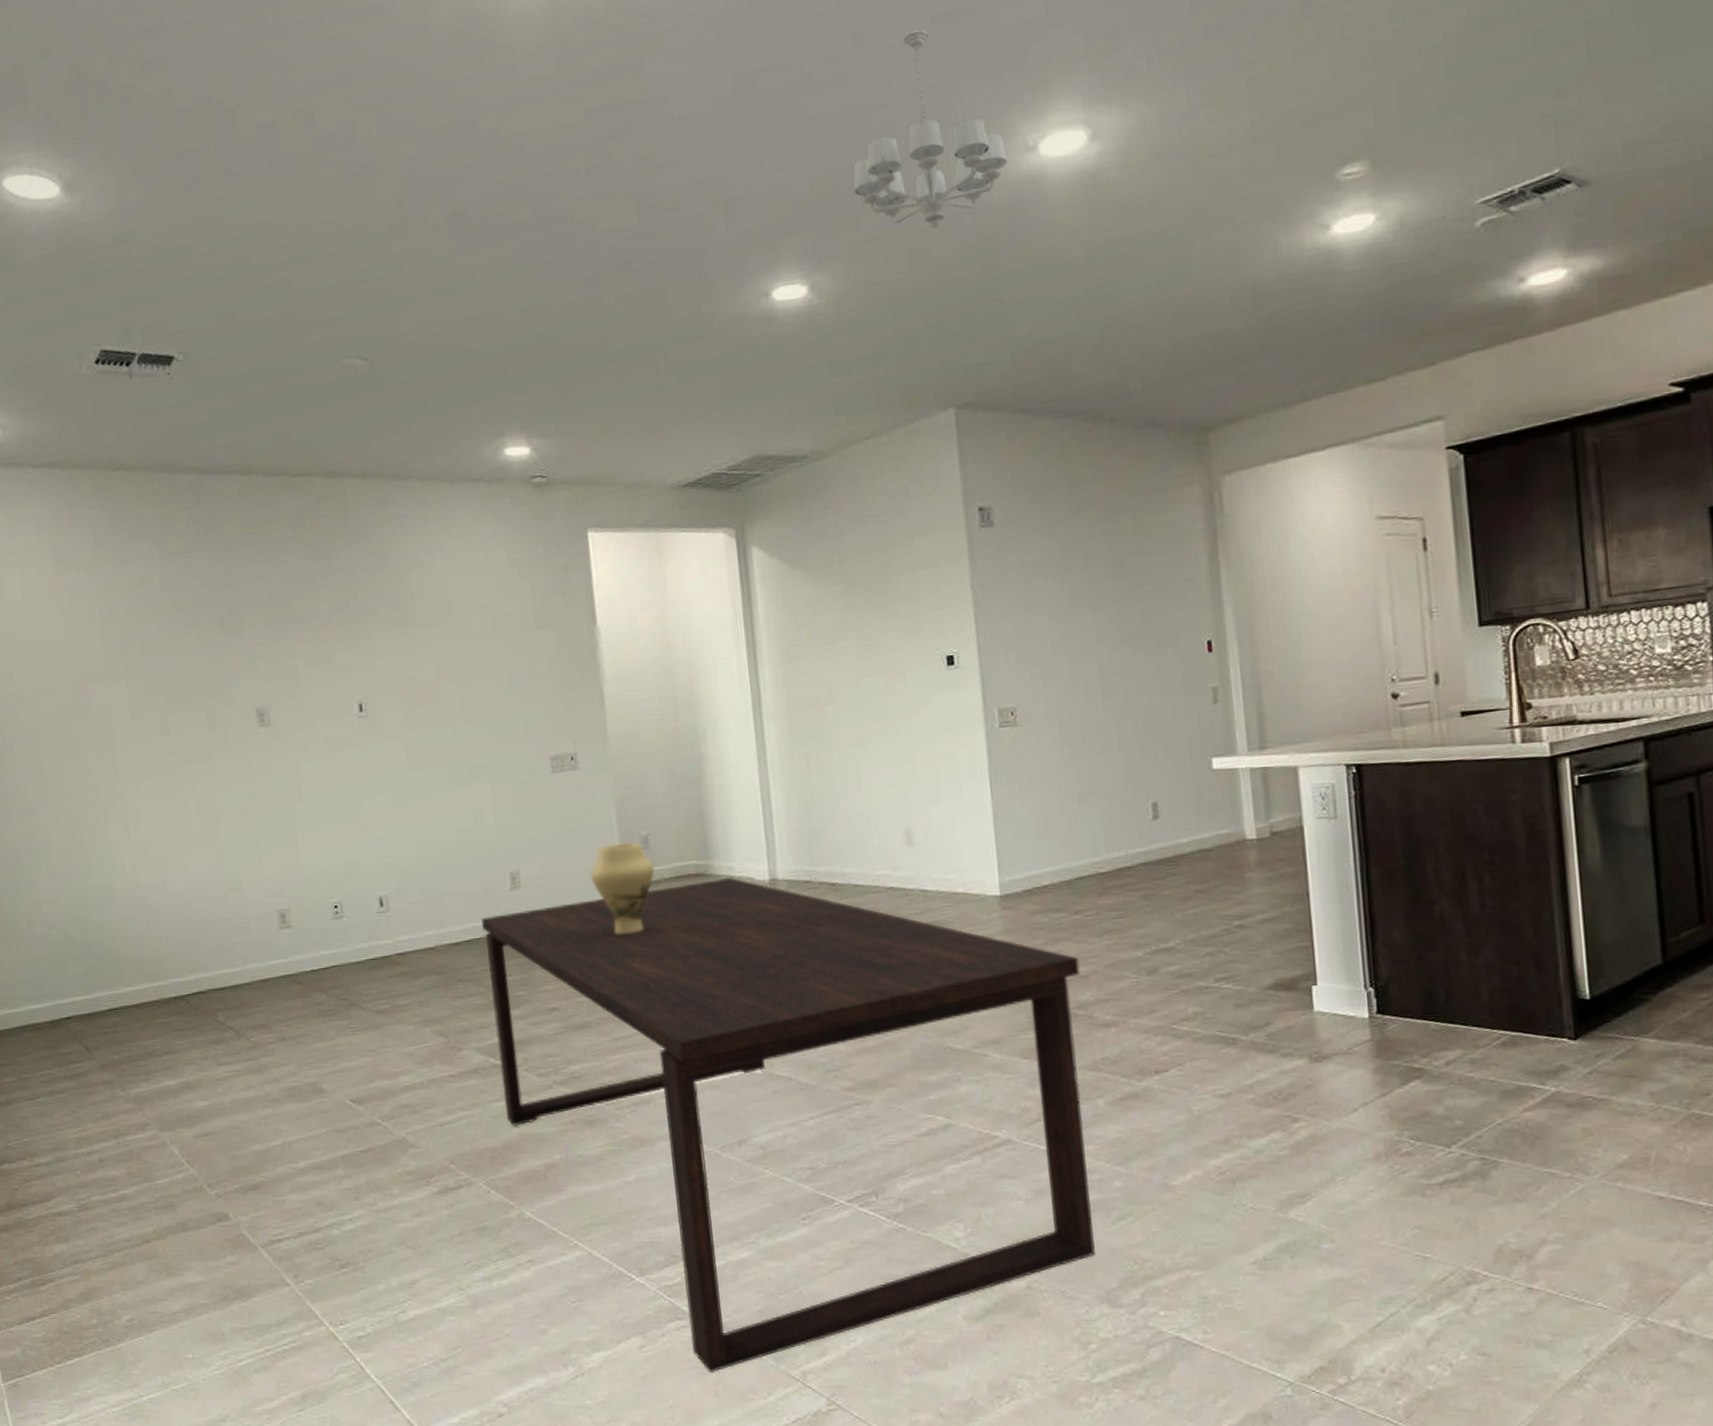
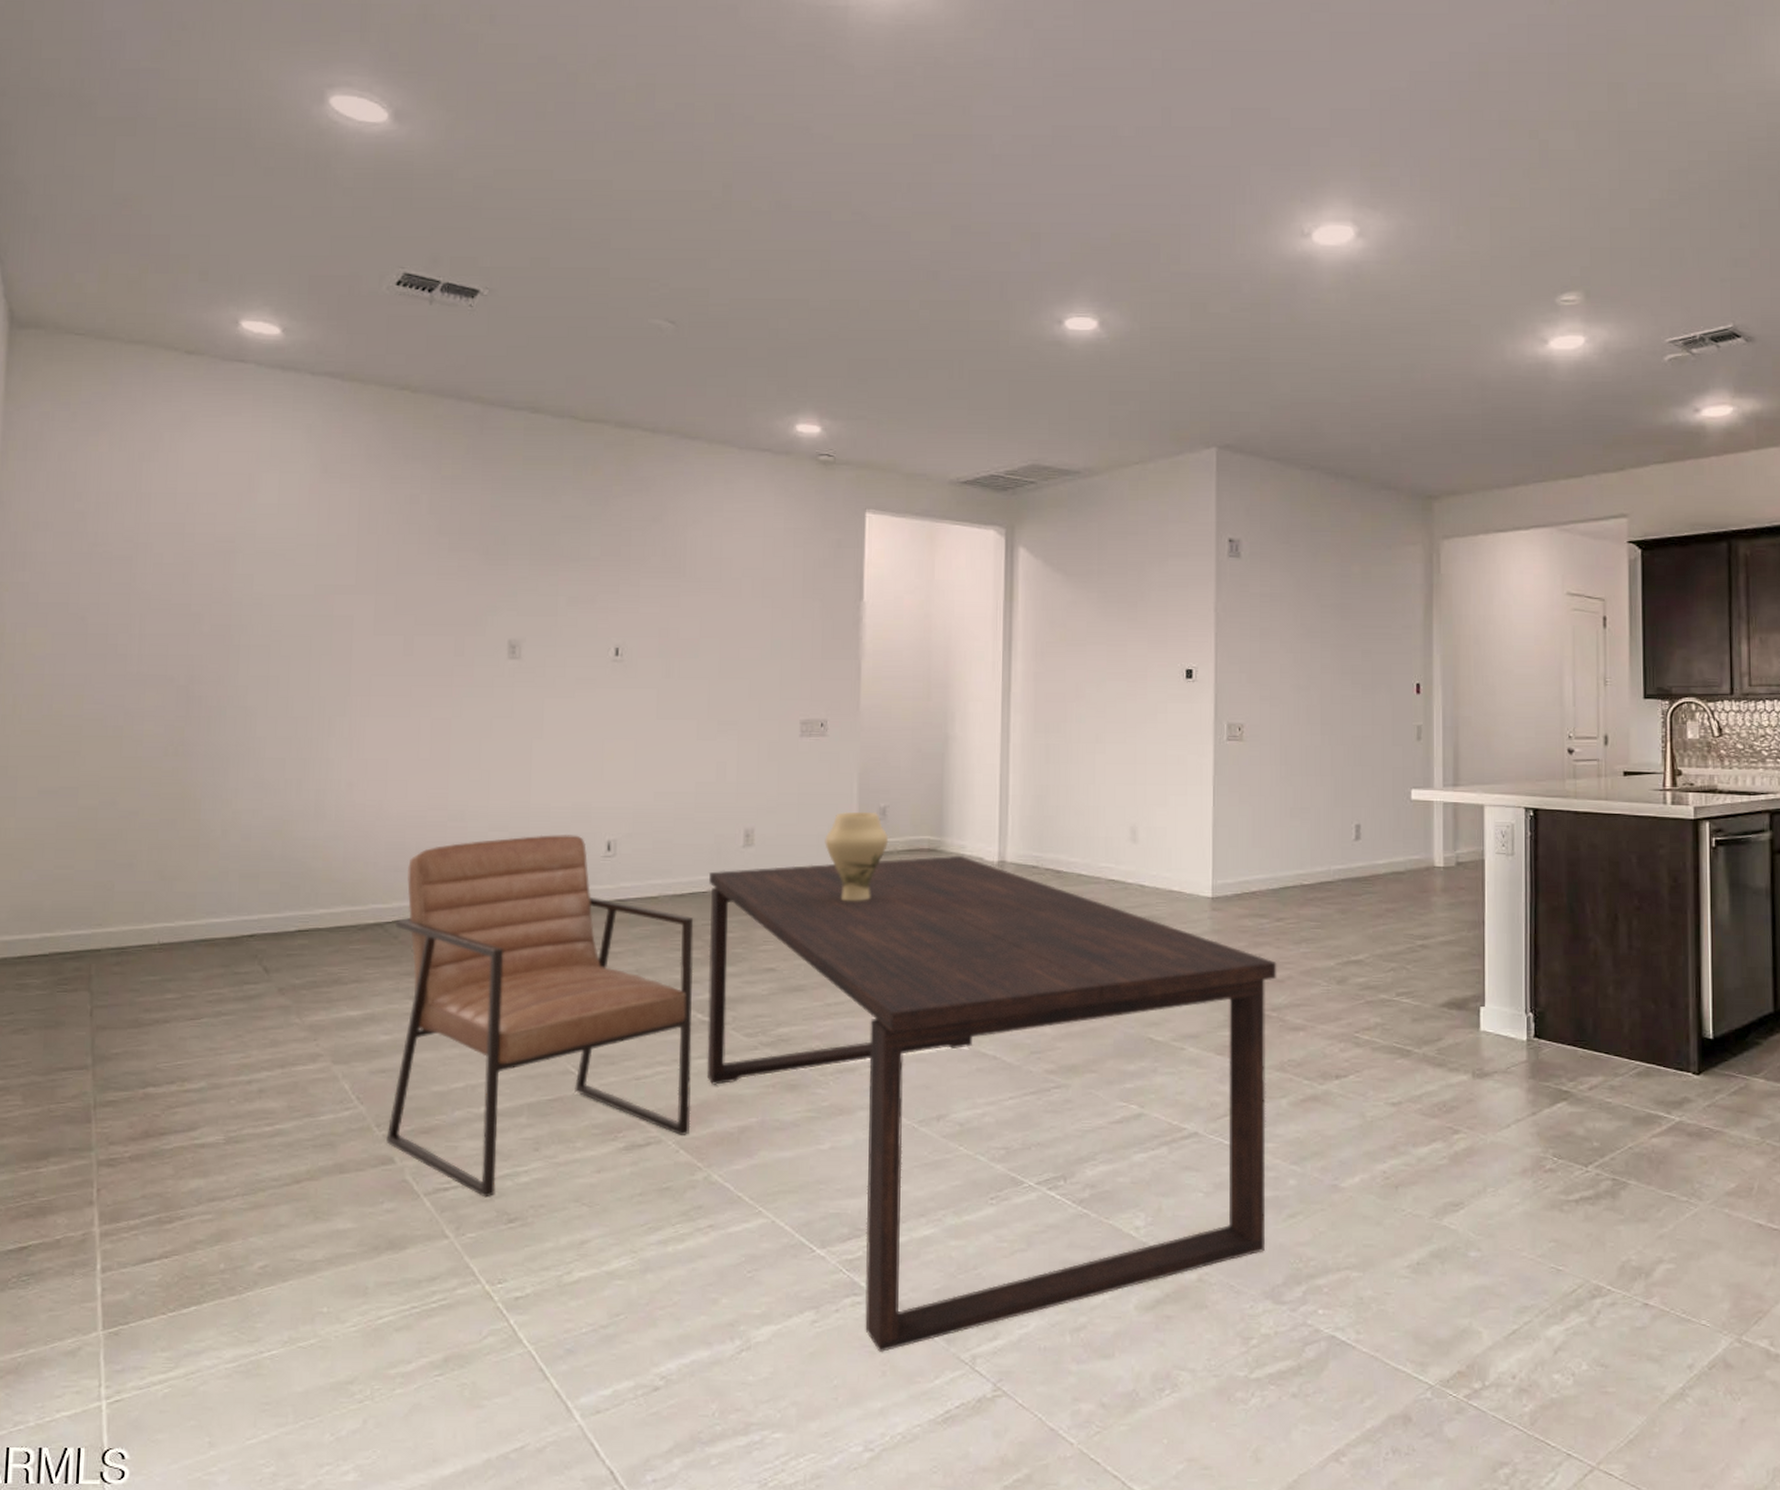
chair: none [195,894,498,1246] -> present [386,835,694,1198]
chandelier: present [853,29,1007,229] -> none [1149,118,1284,289]

